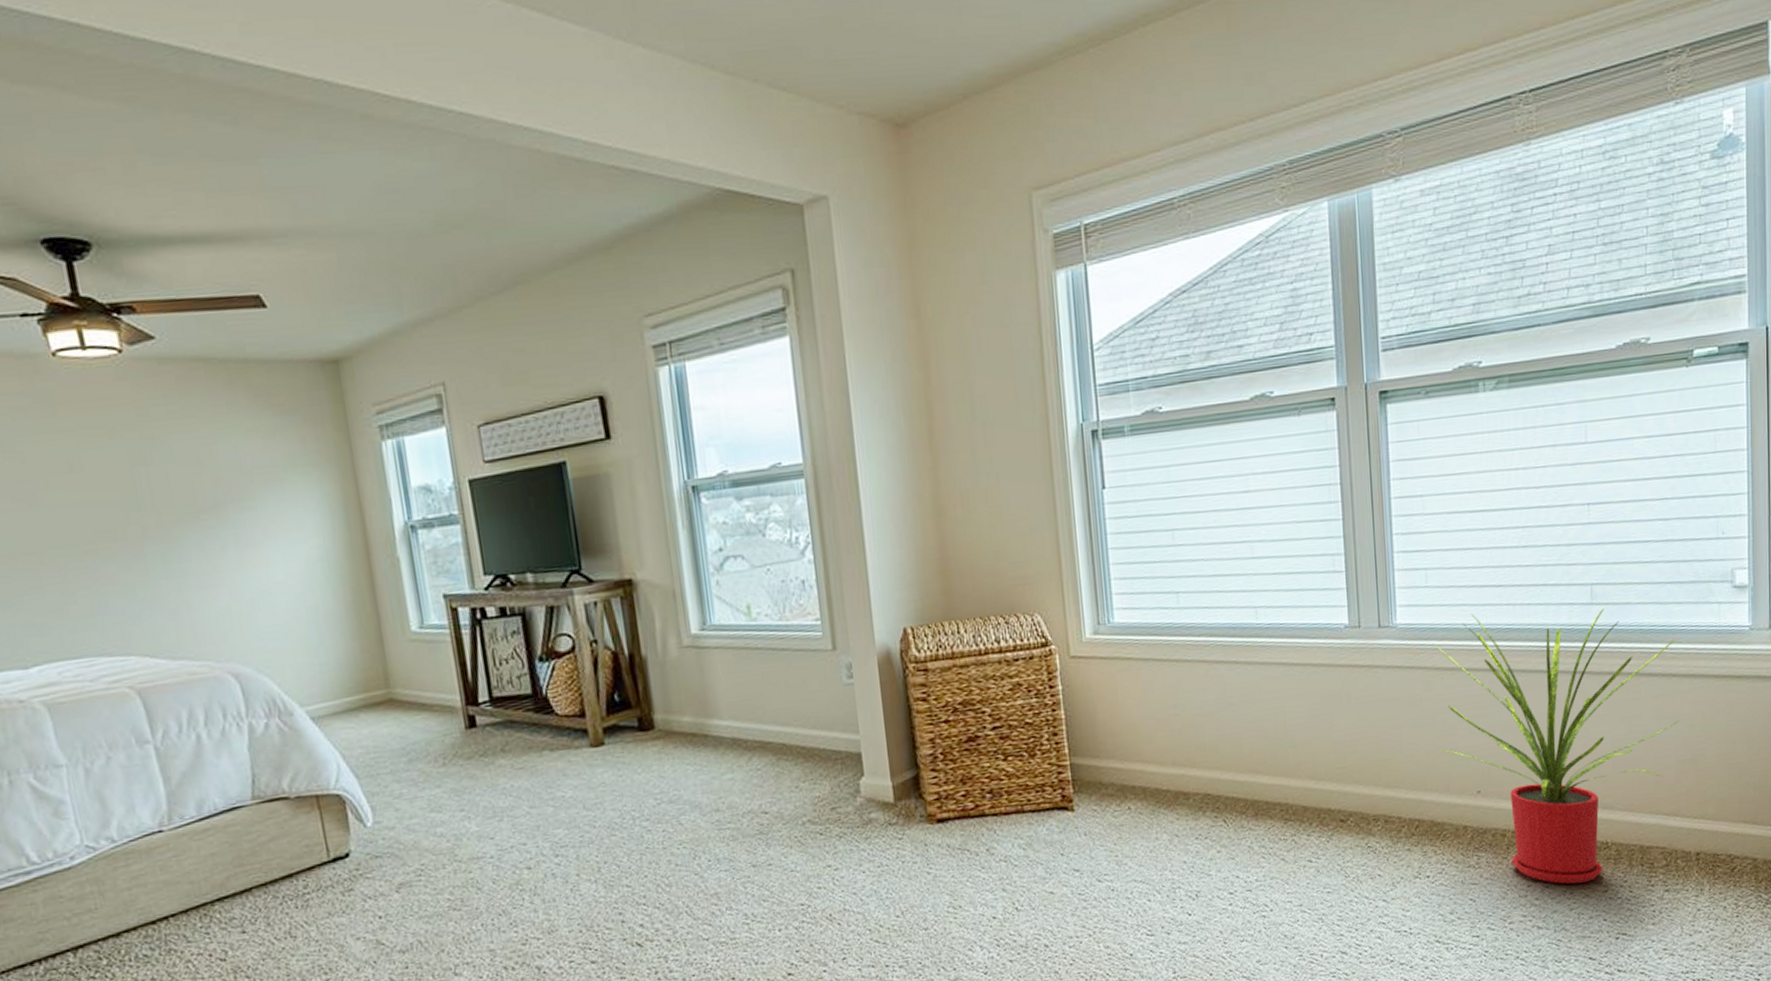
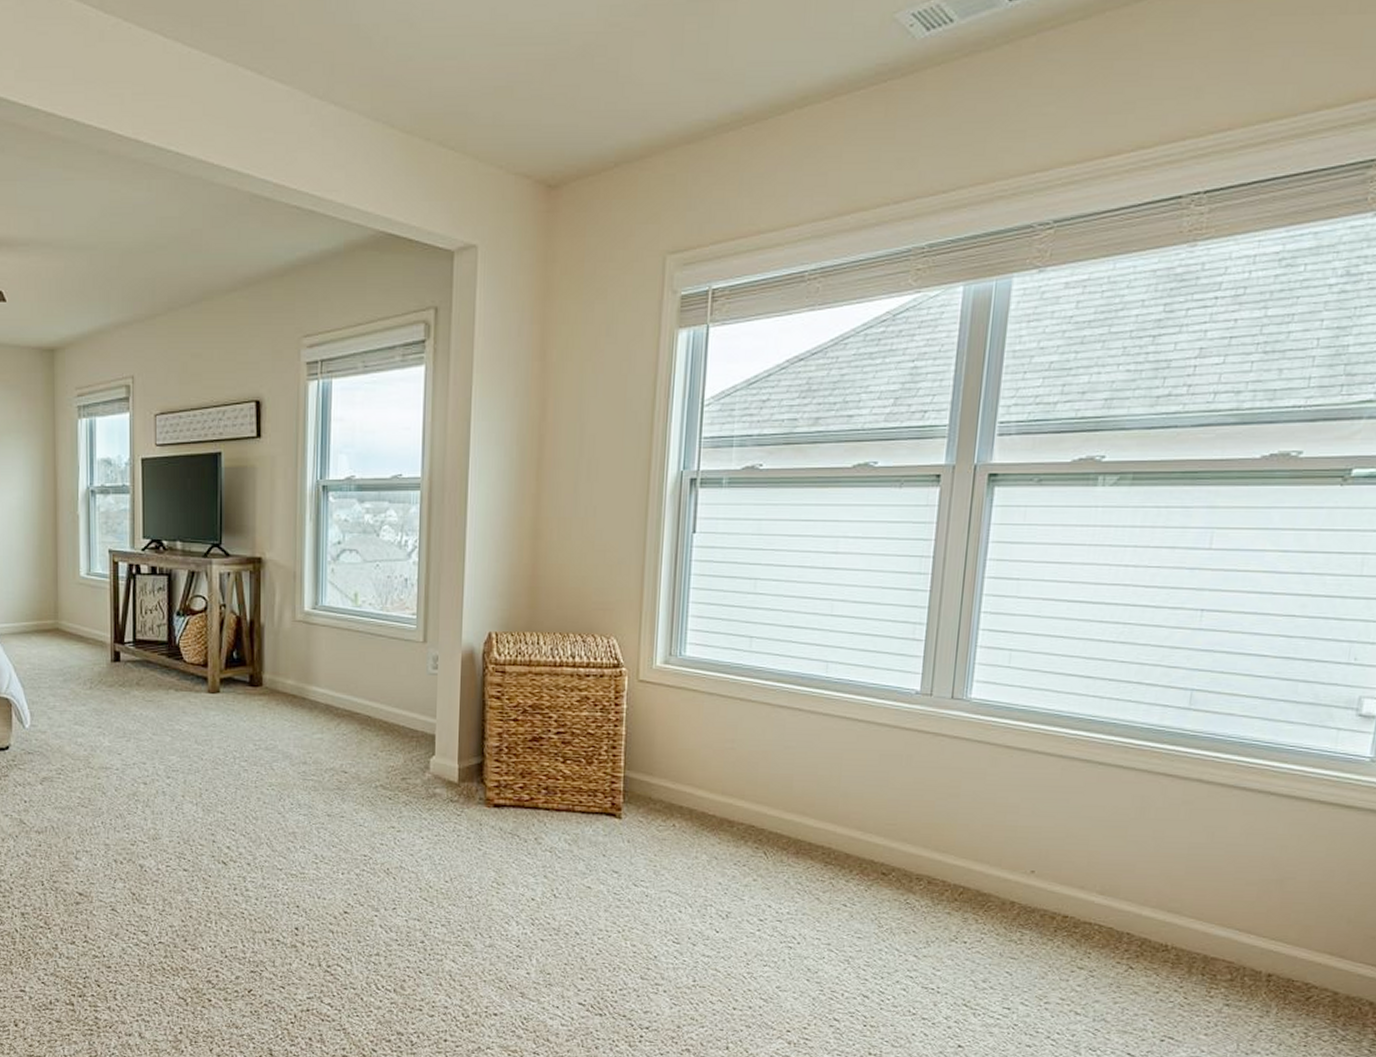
house plant: present [1434,609,1679,884] -> none [996,699,1281,980]

